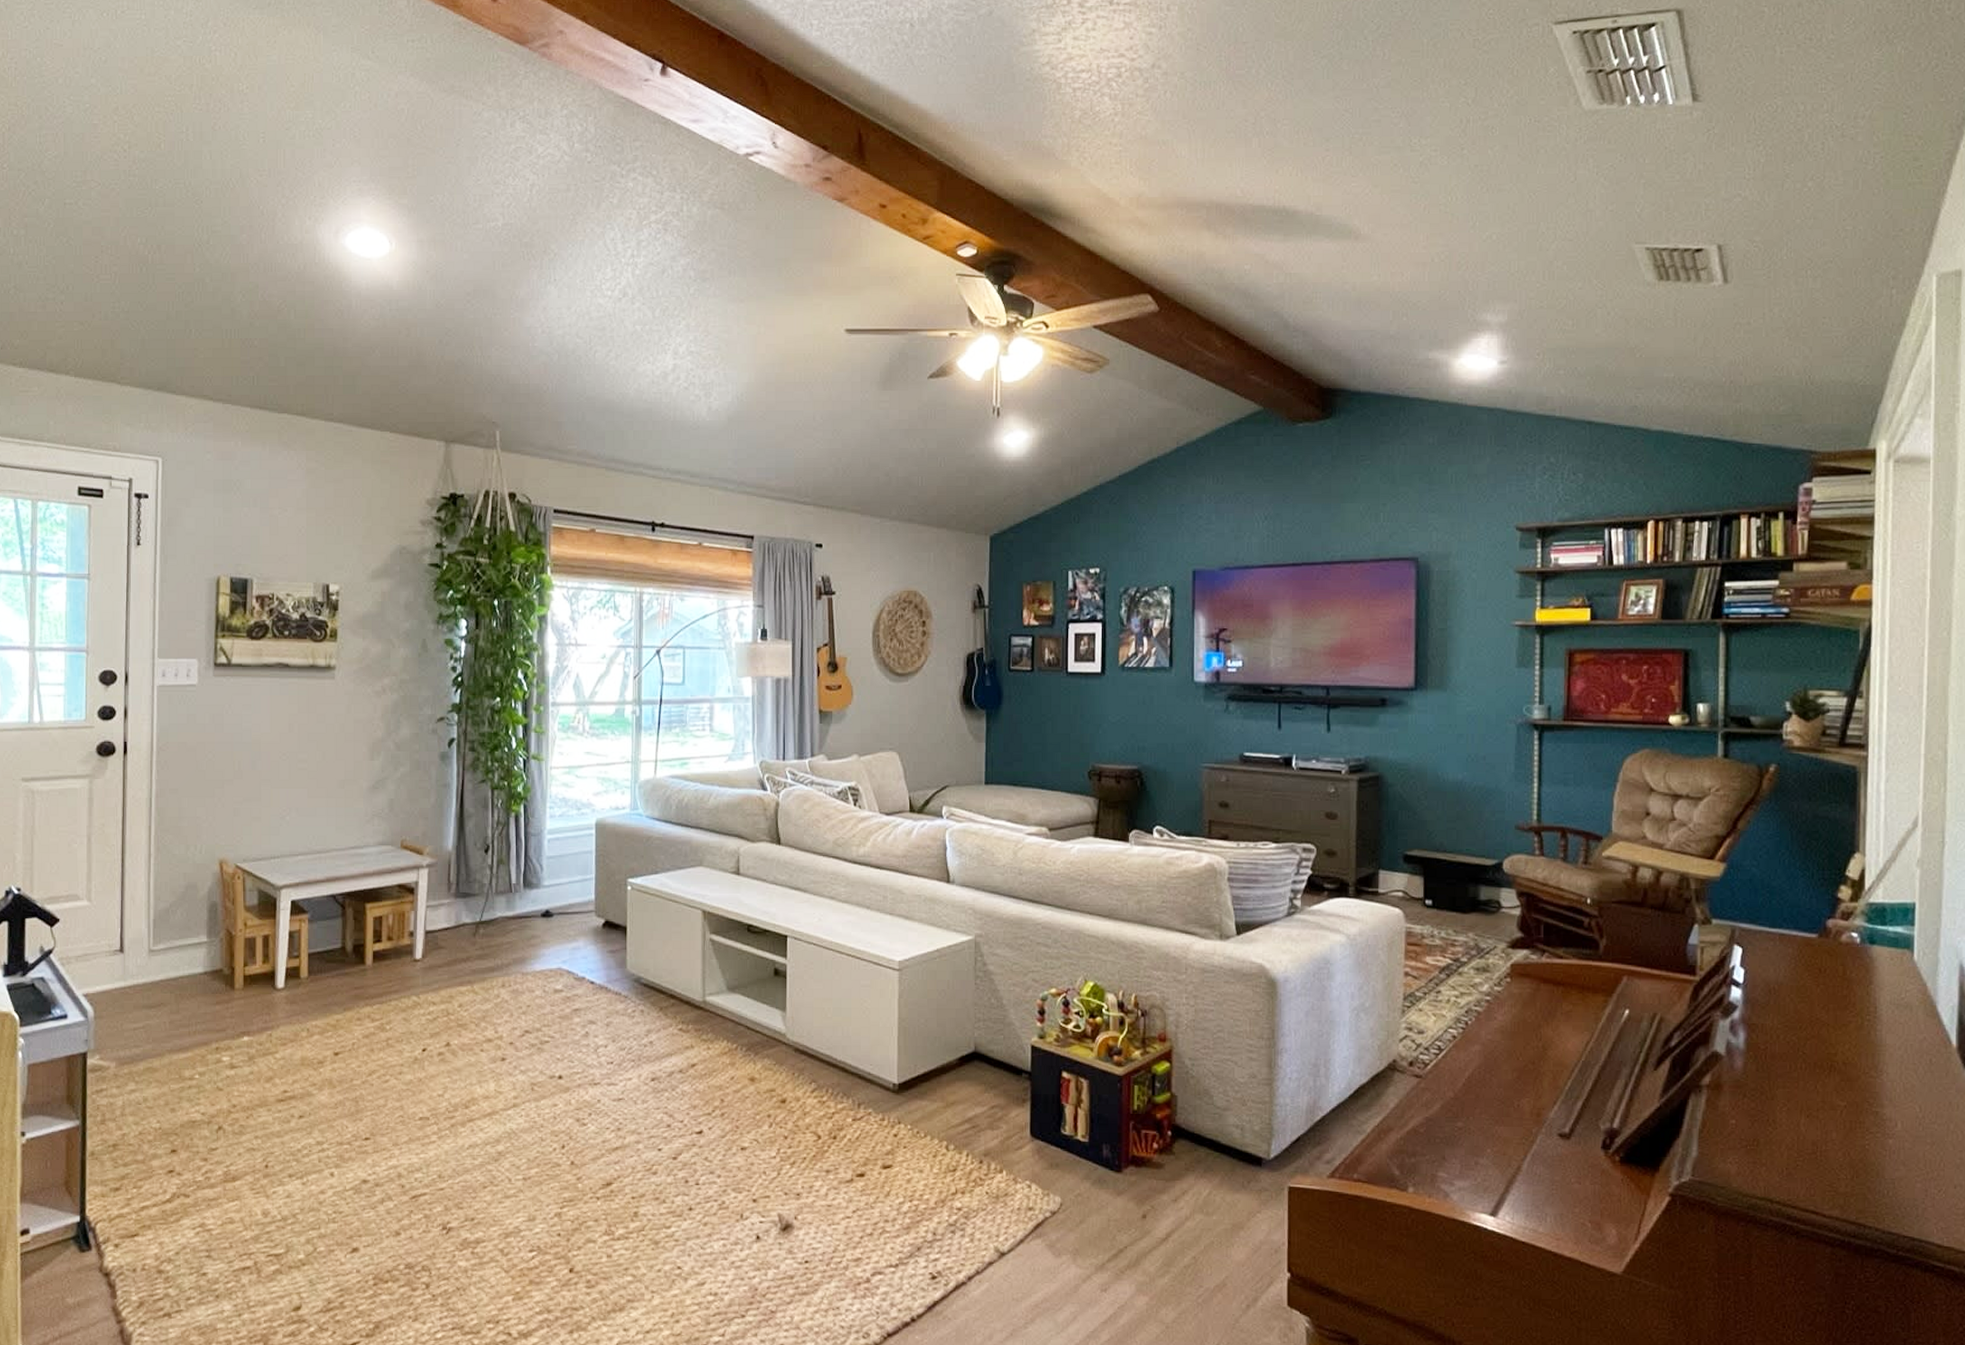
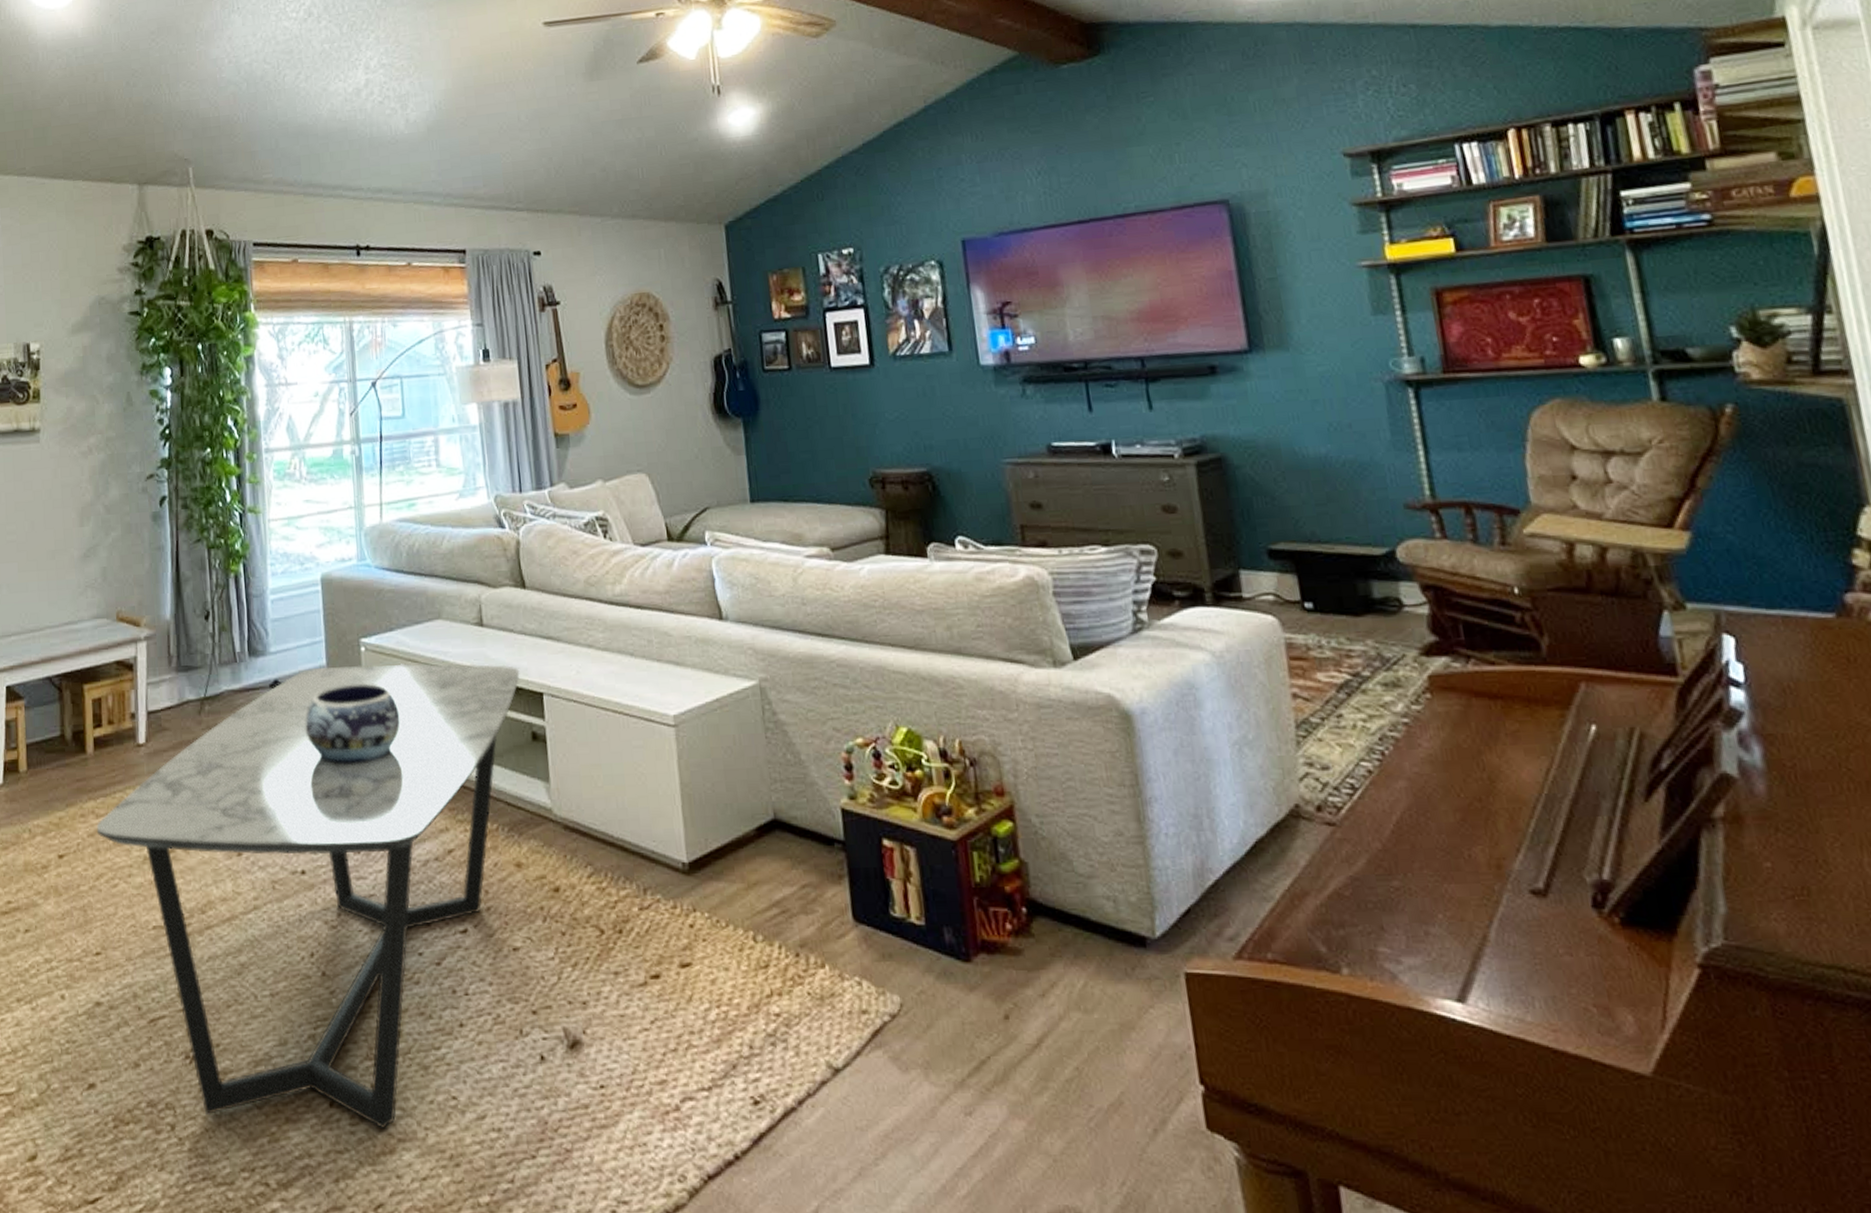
coffee table: none [371,901,769,1291] -> present [96,663,520,1128]
decorative bowl: none [571,918,659,987] -> present [305,683,402,765]

